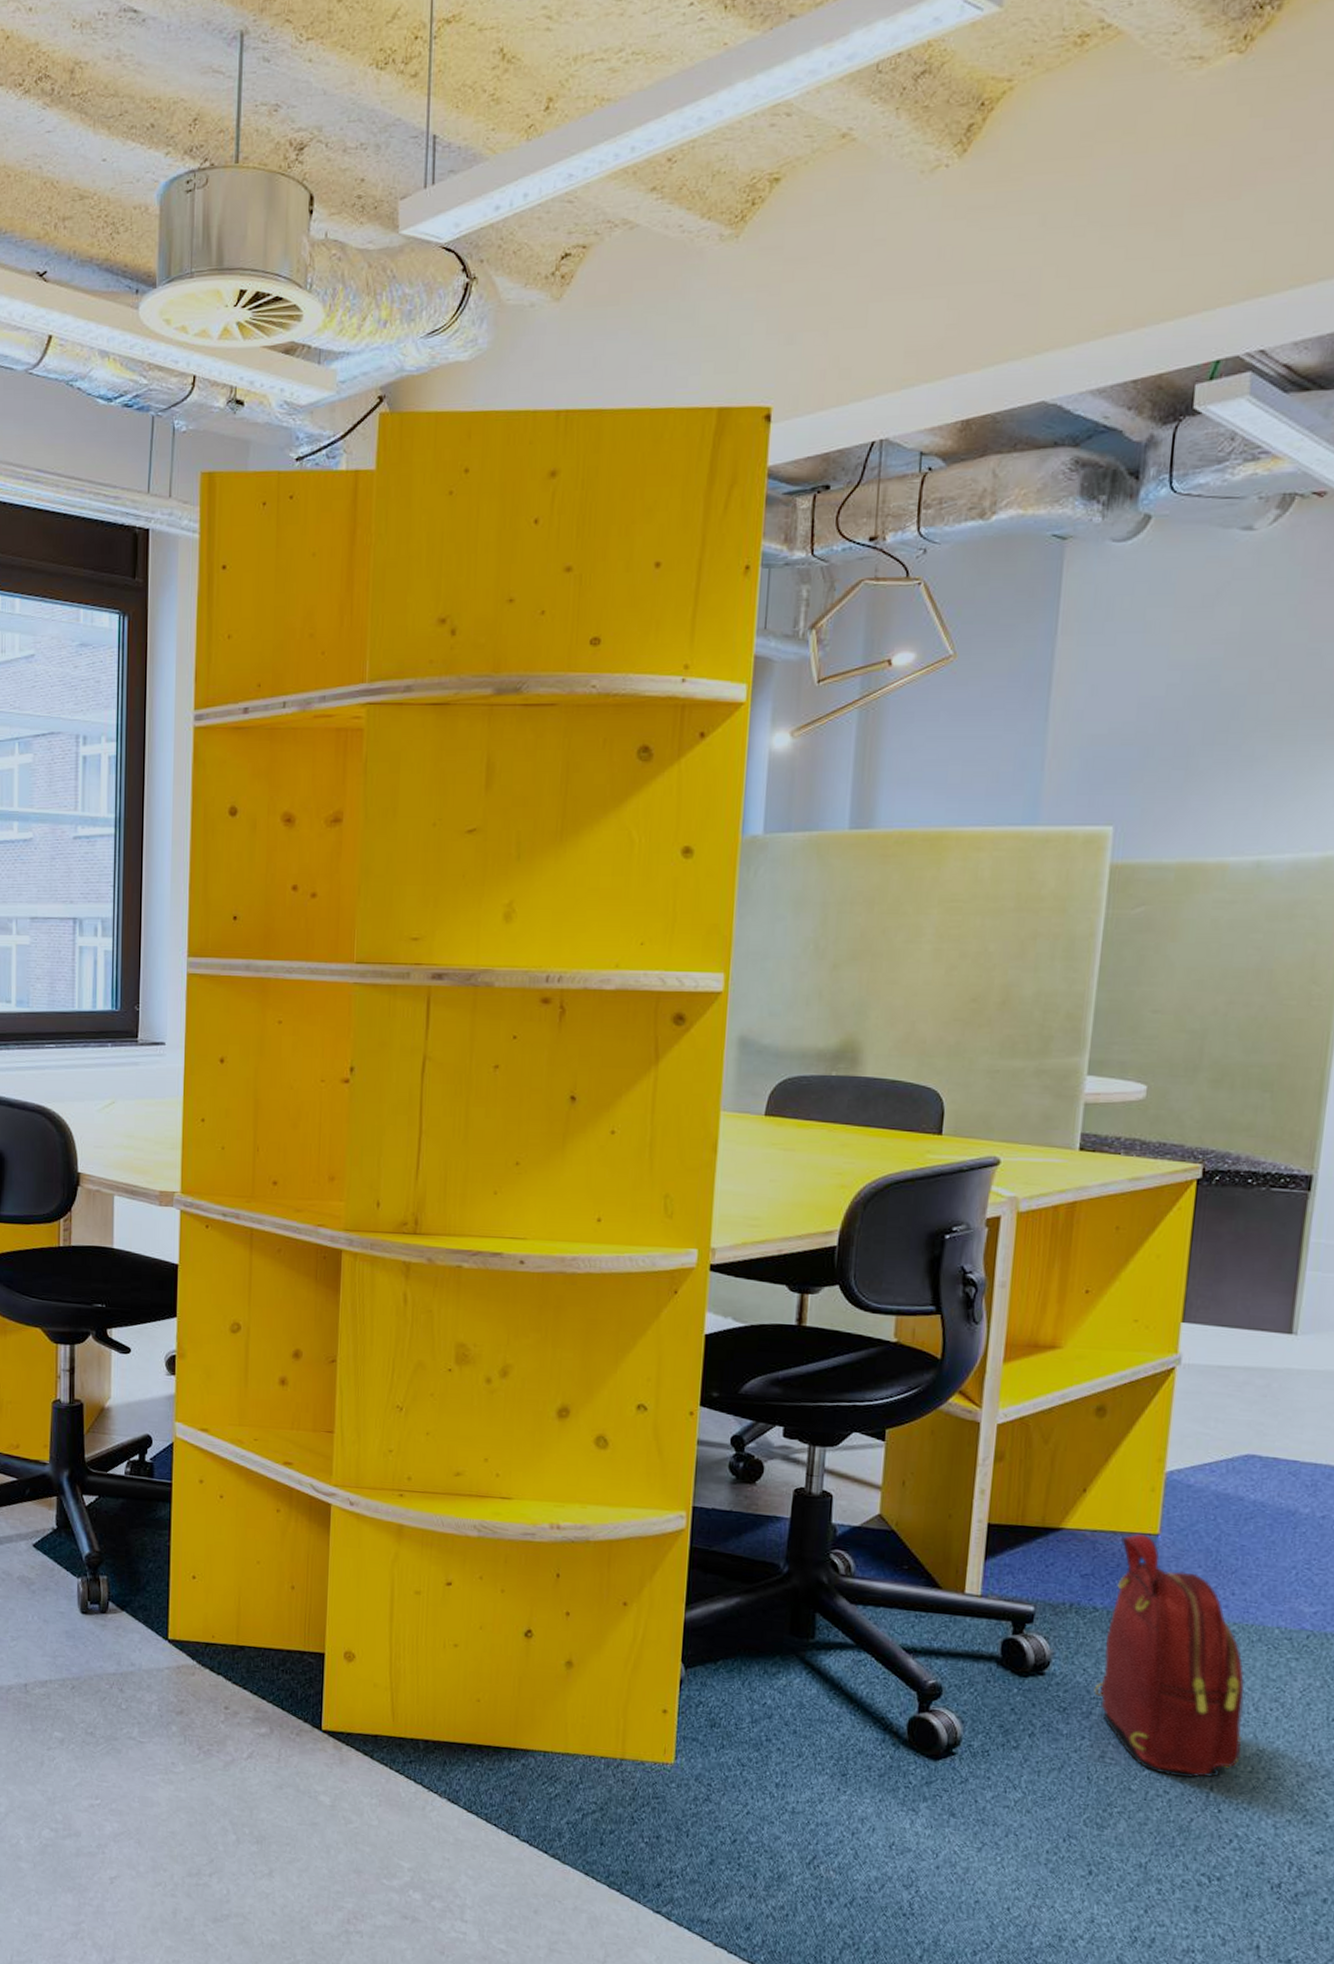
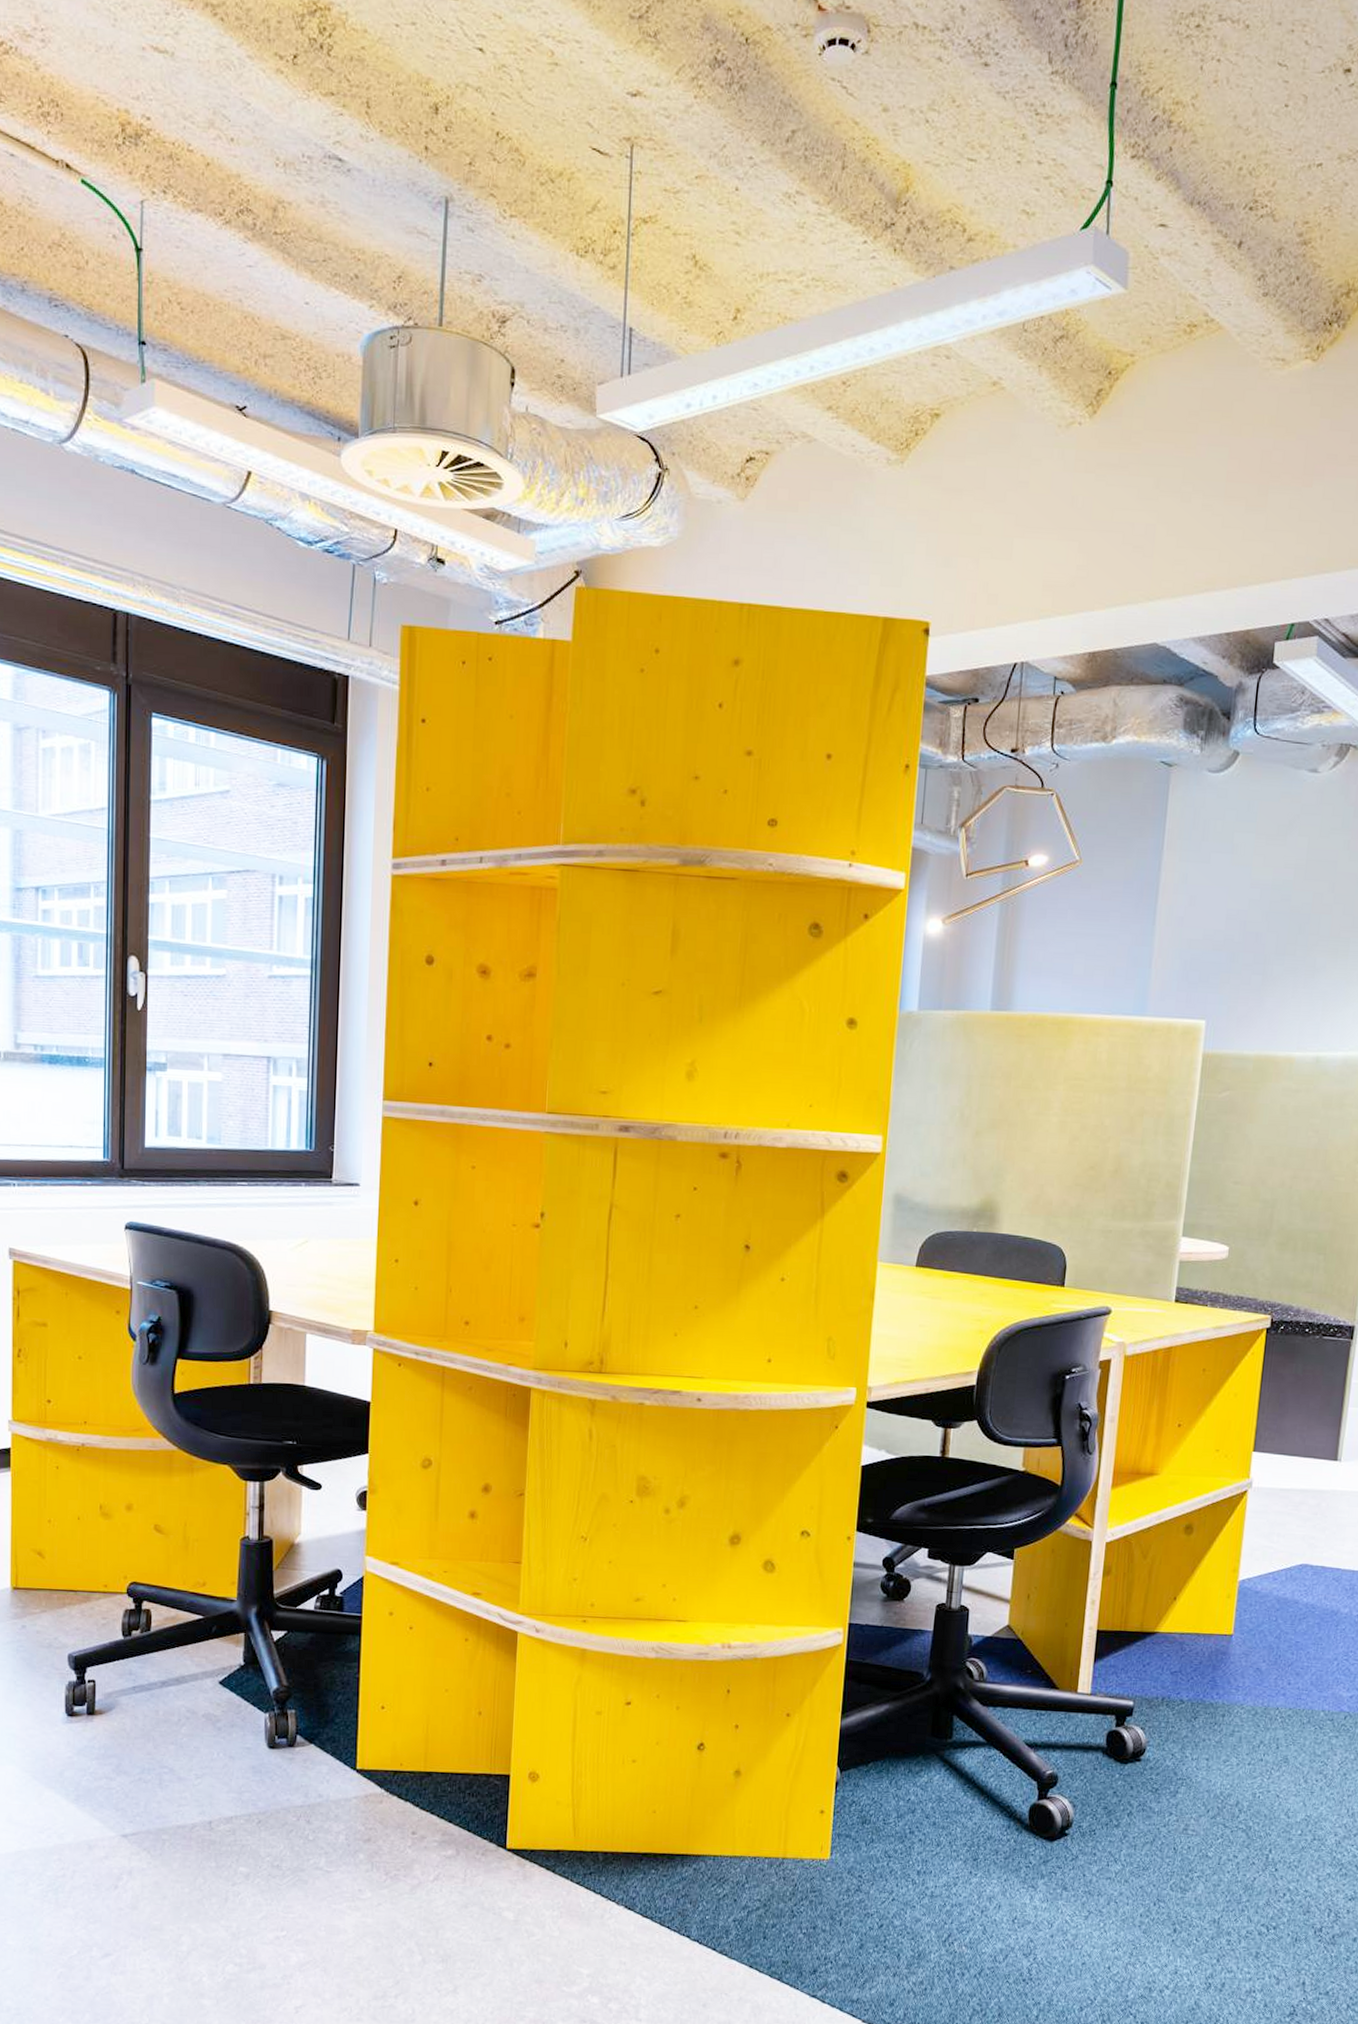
backpack: present [1094,1533,1245,1778] -> none [1180,1634,1297,1844]

